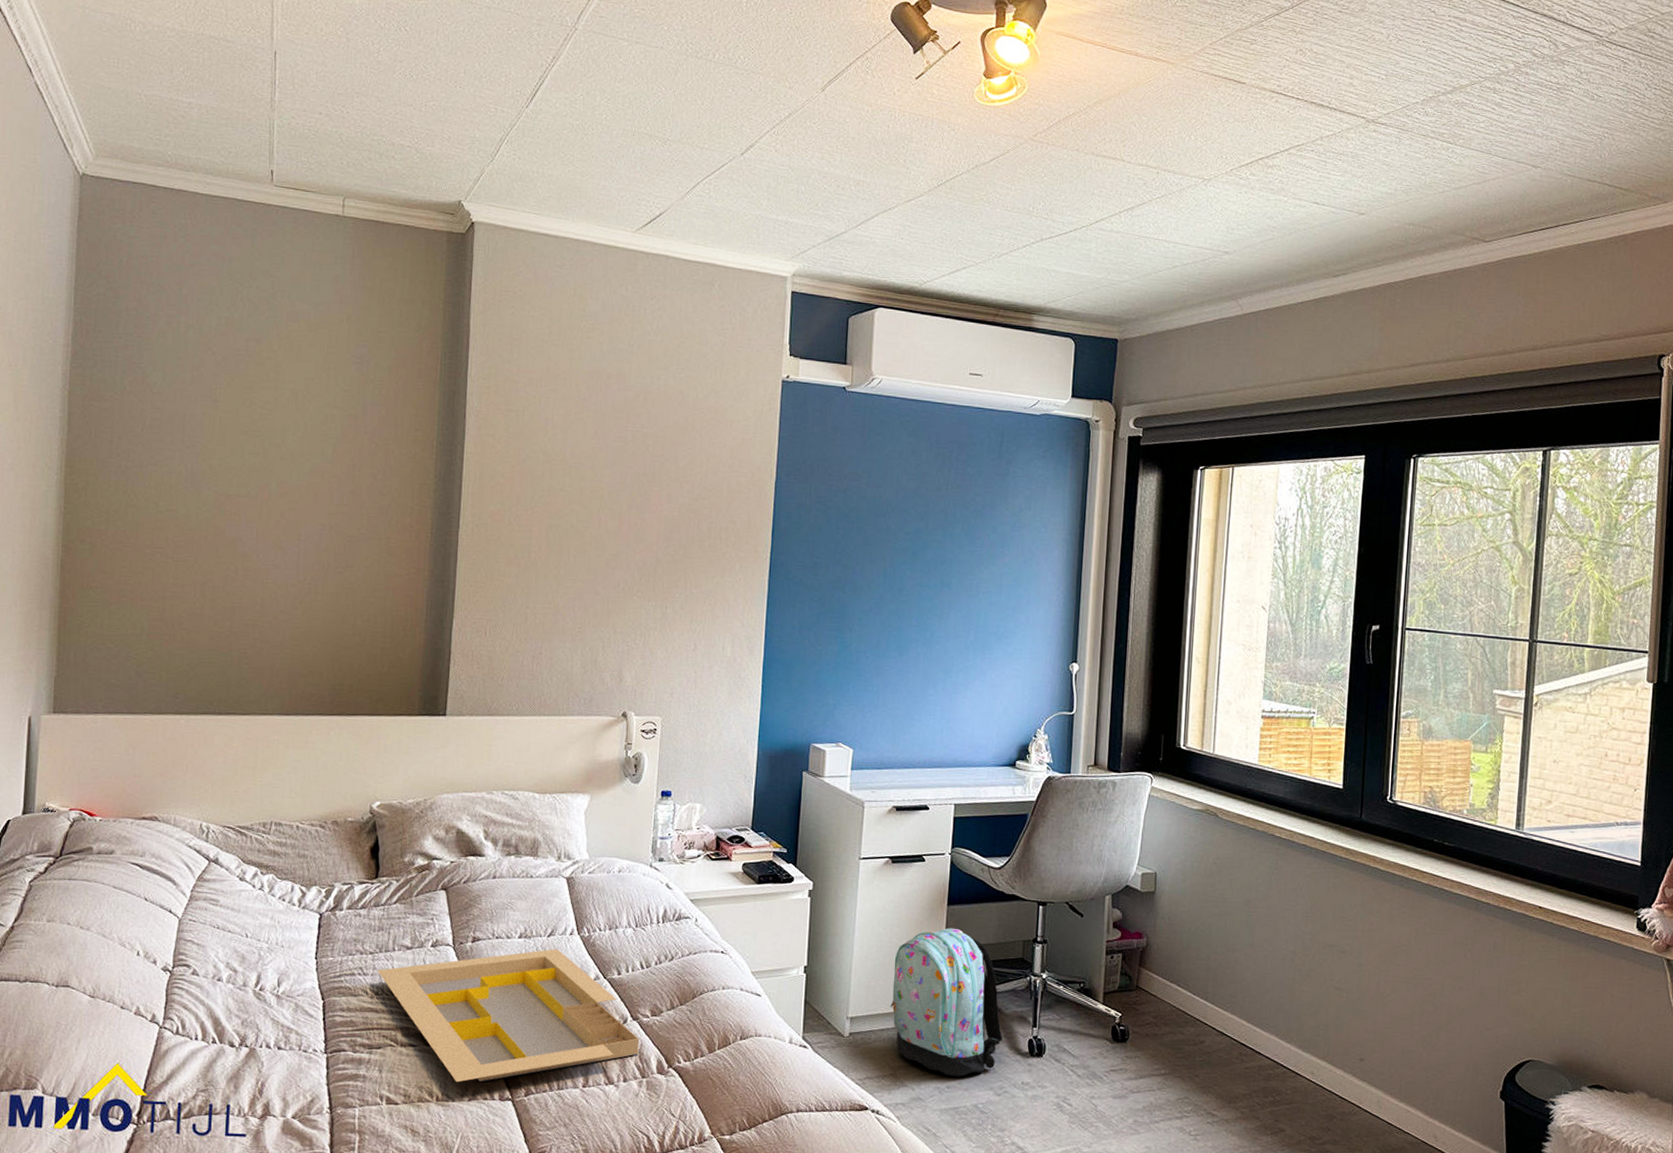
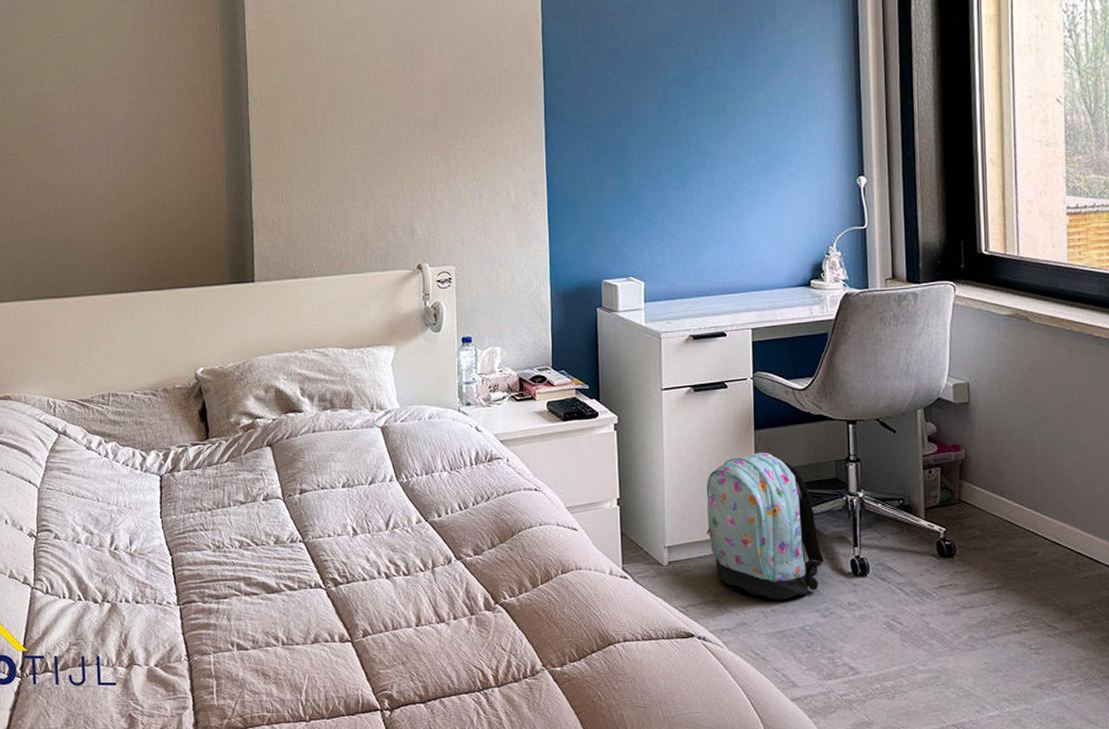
serving tray: present [377,949,639,1083] -> none [217,496,465,627]

